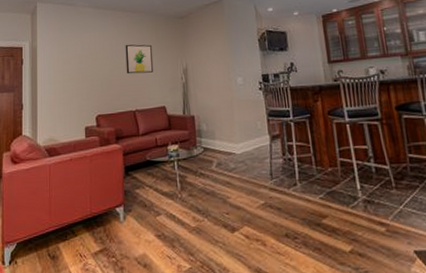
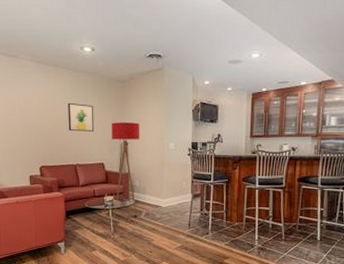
floor lamp: none [172,58,208,175] -> present [112,122,140,222]

